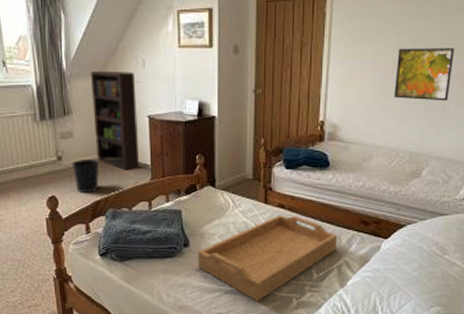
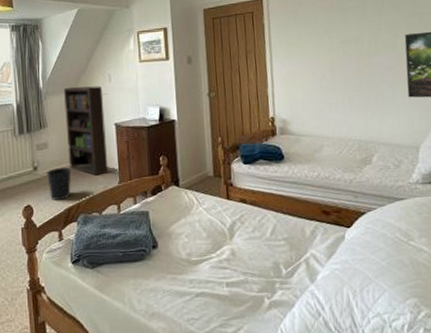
serving tray: present [198,215,338,302] -> none [166,210,302,304]
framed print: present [394,48,454,101] -> none [331,45,385,92]

